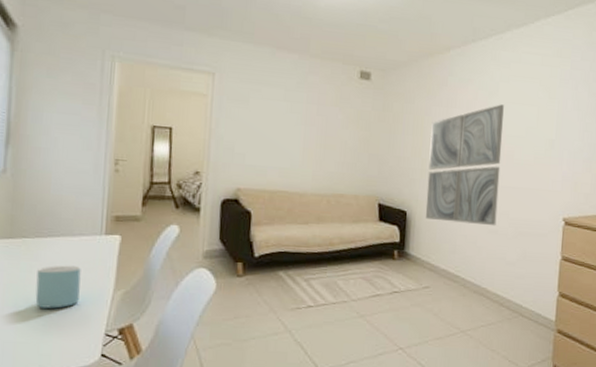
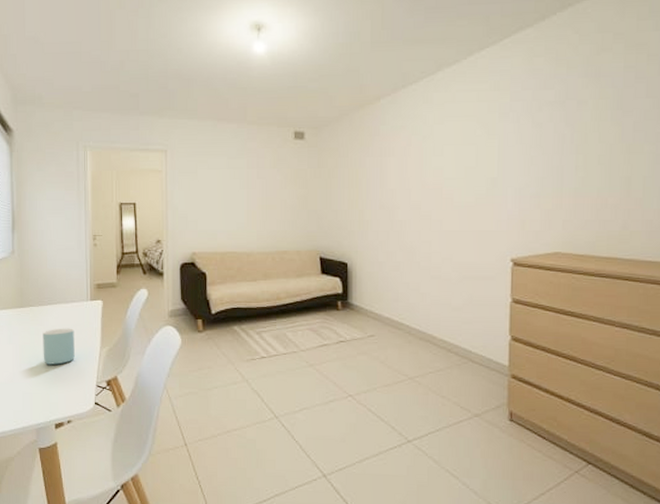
wall art: present [425,104,504,226] -> none [365,147,440,272]

